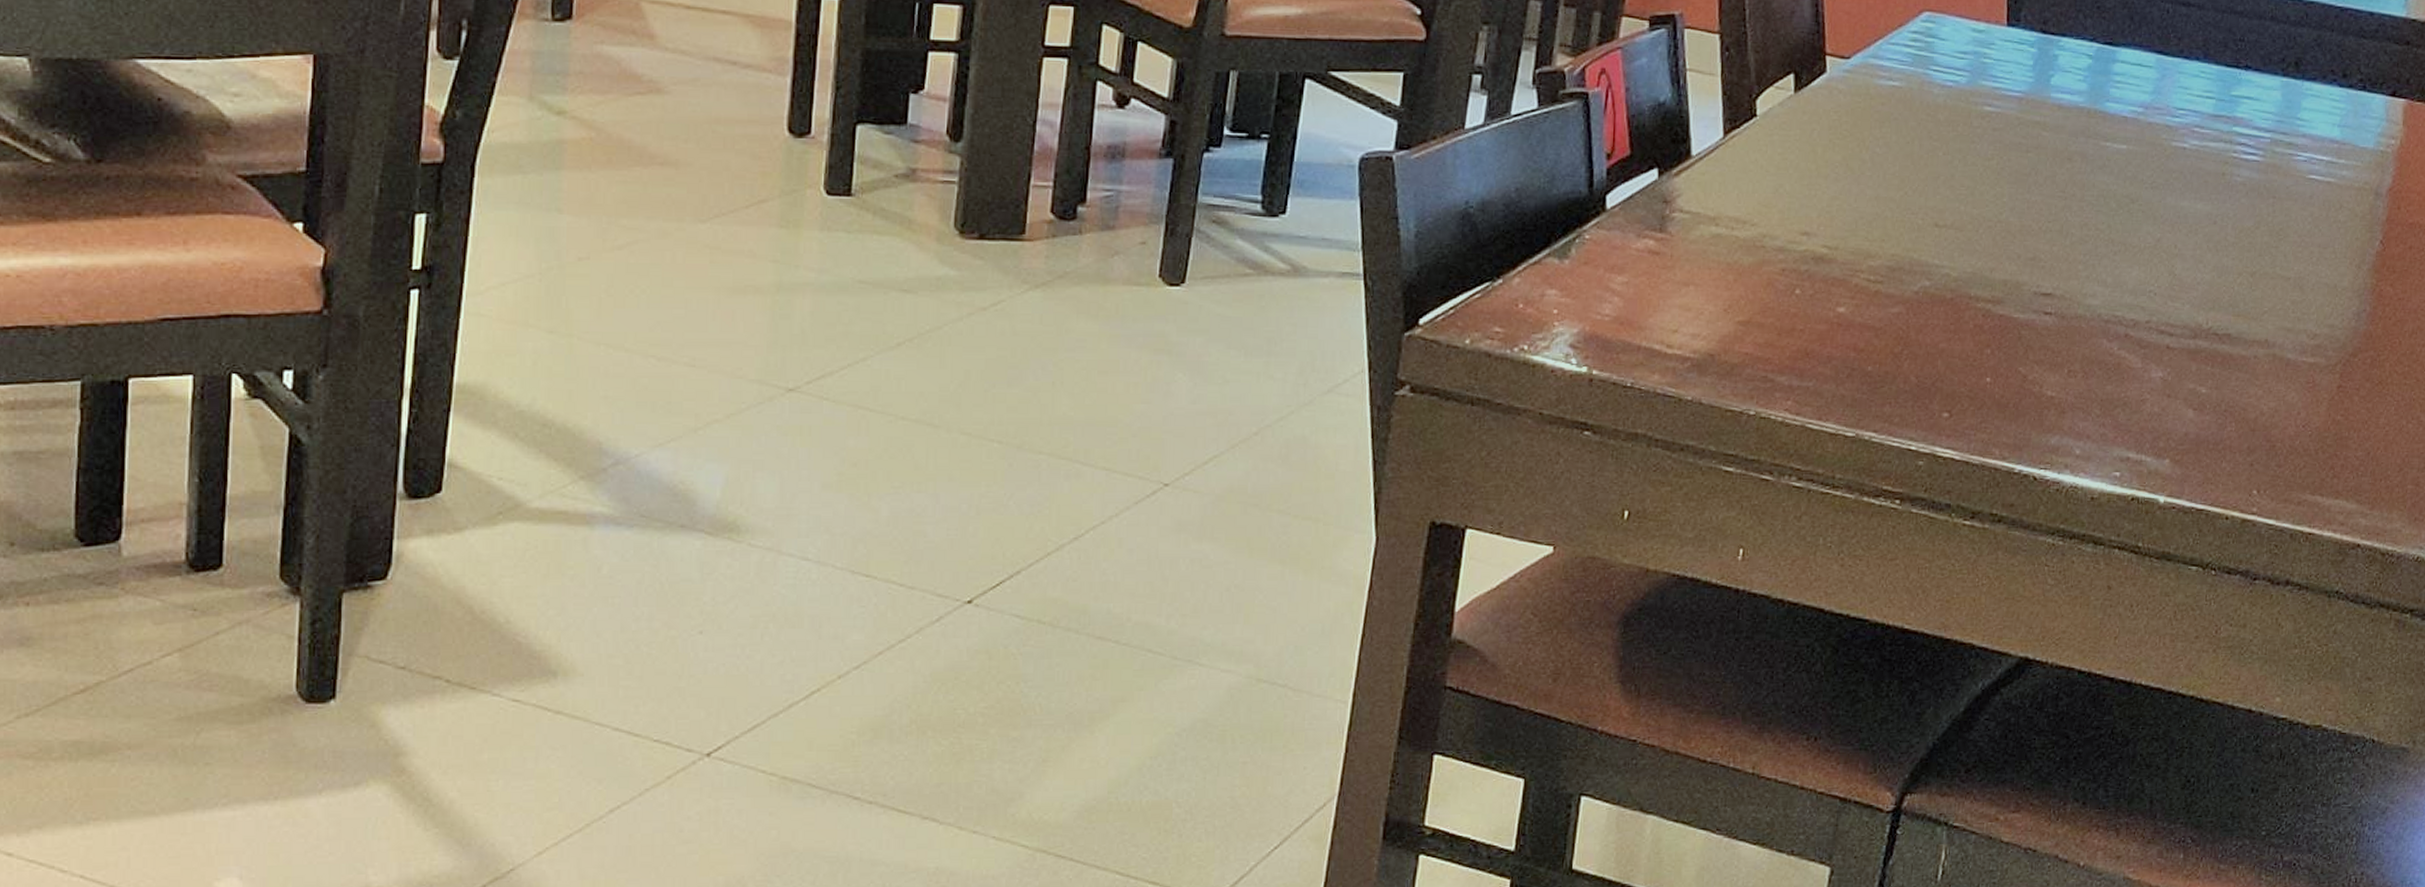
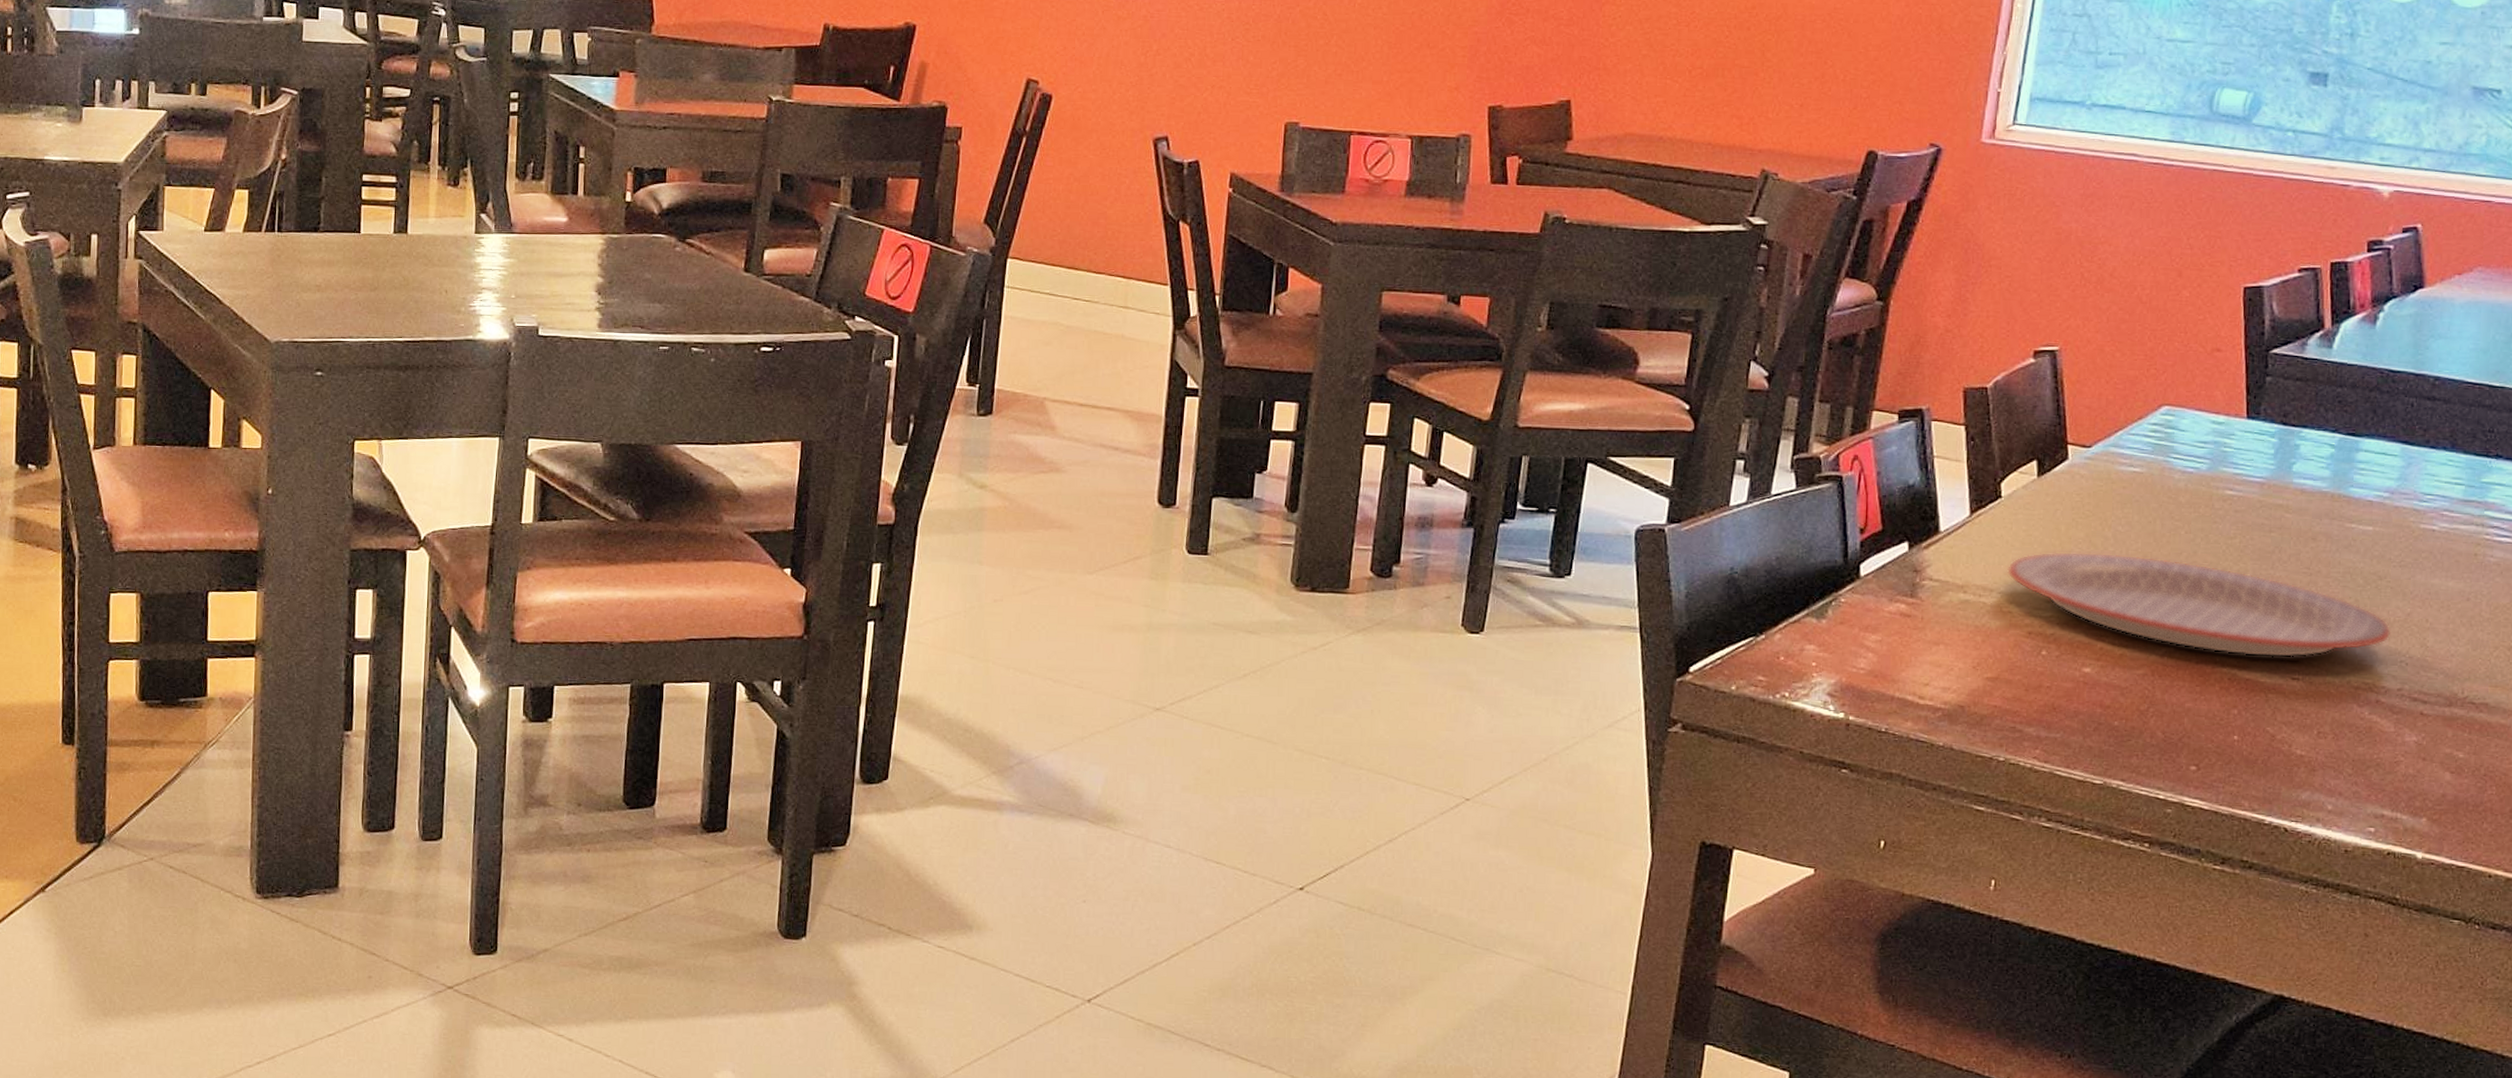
plate: none [1761,176,2142,291] -> present [2007,551,2391,658]

